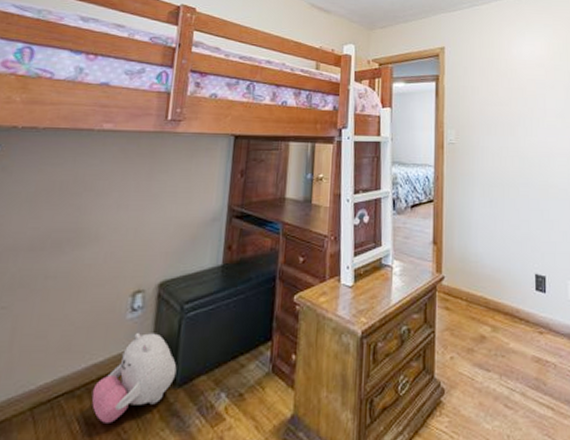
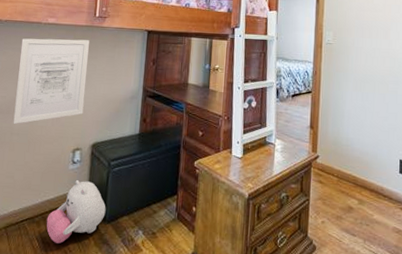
wall art: none [48,149,158,264] -> present [13,38,89,124]

